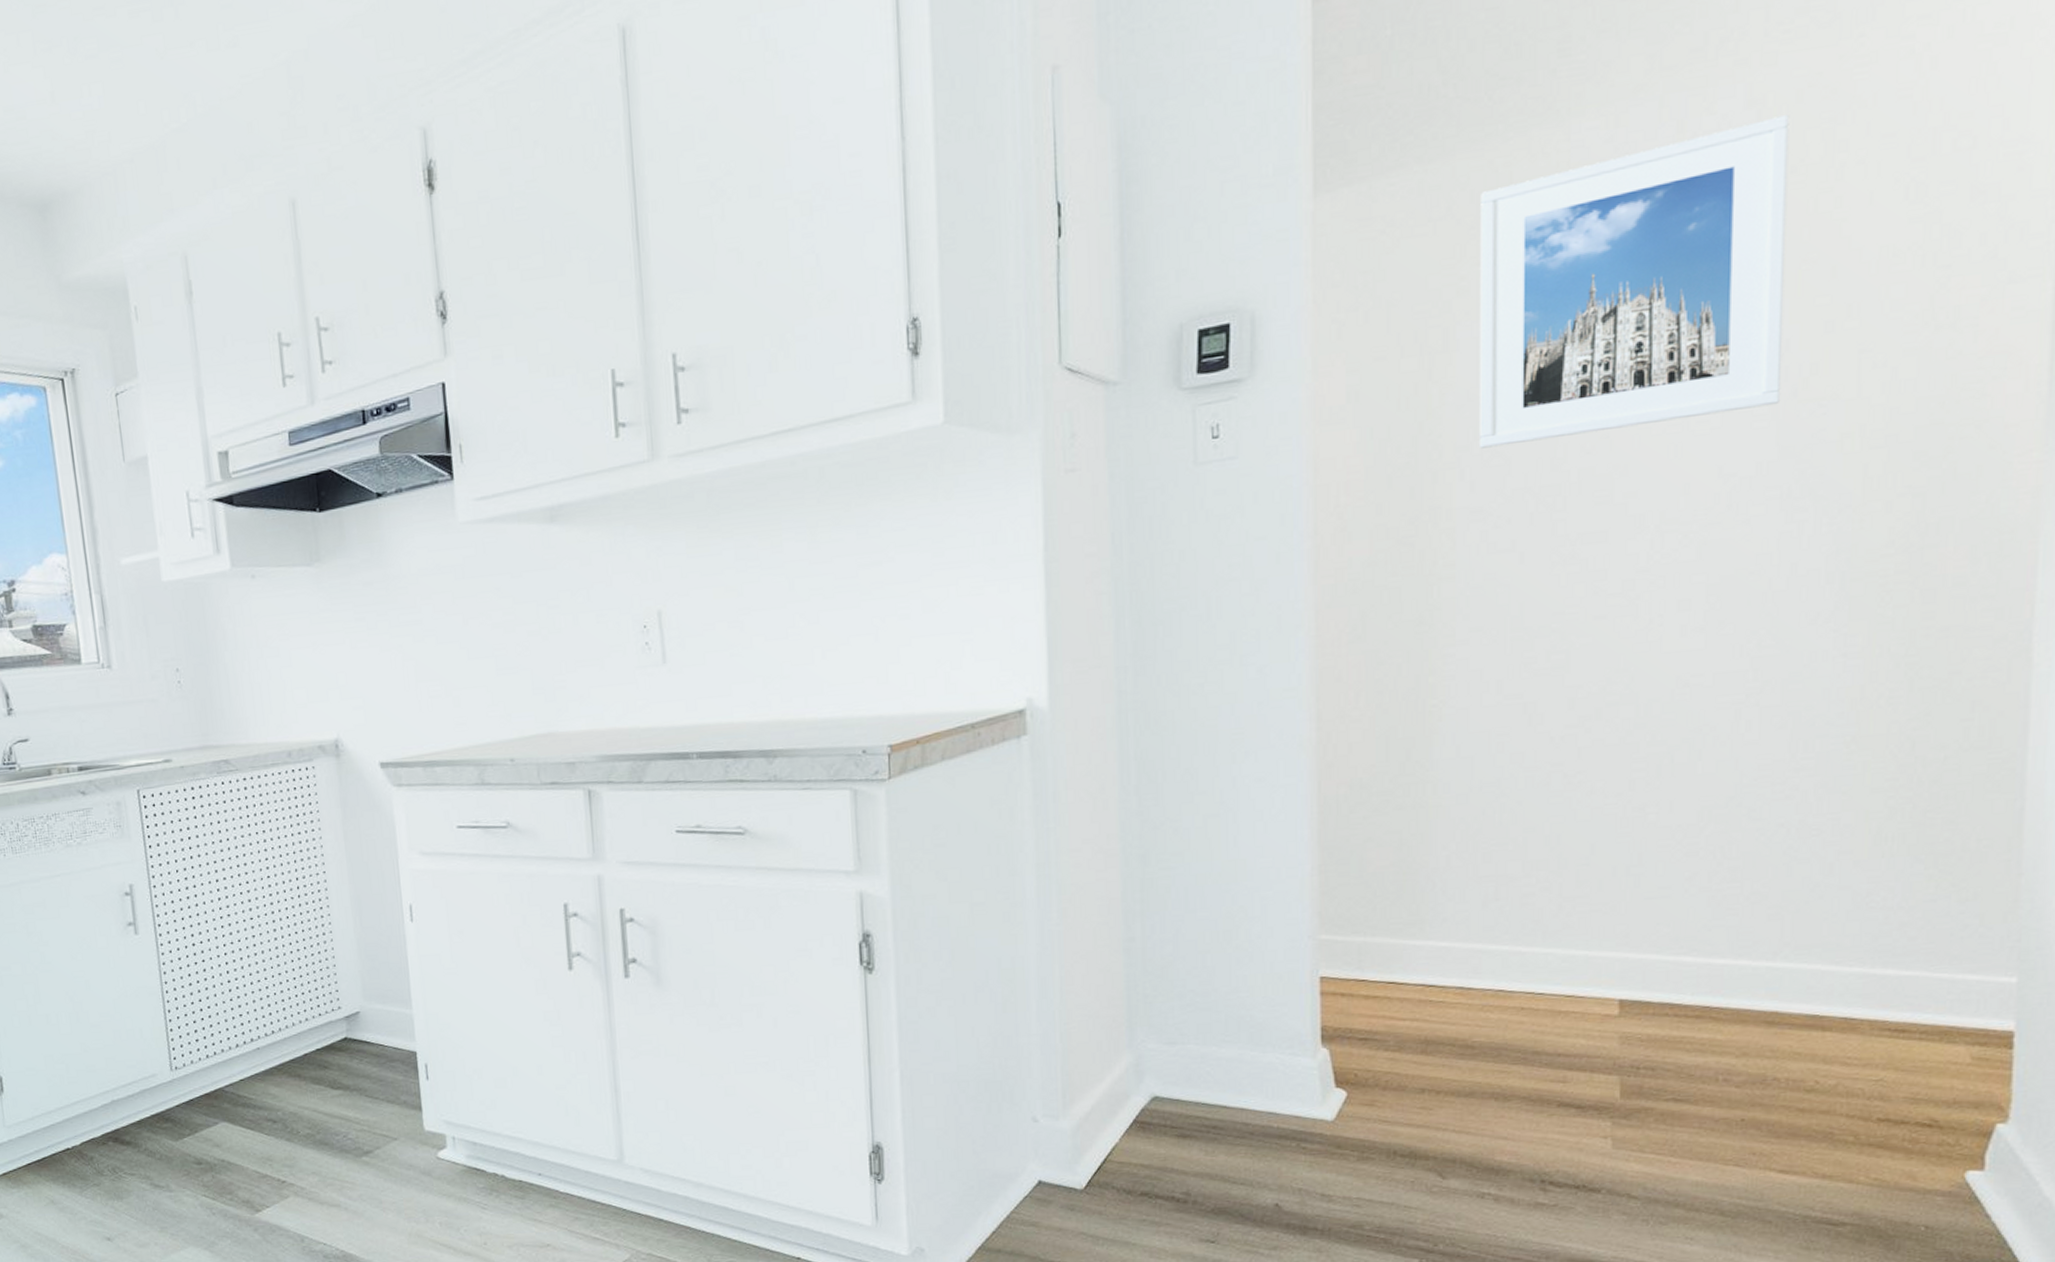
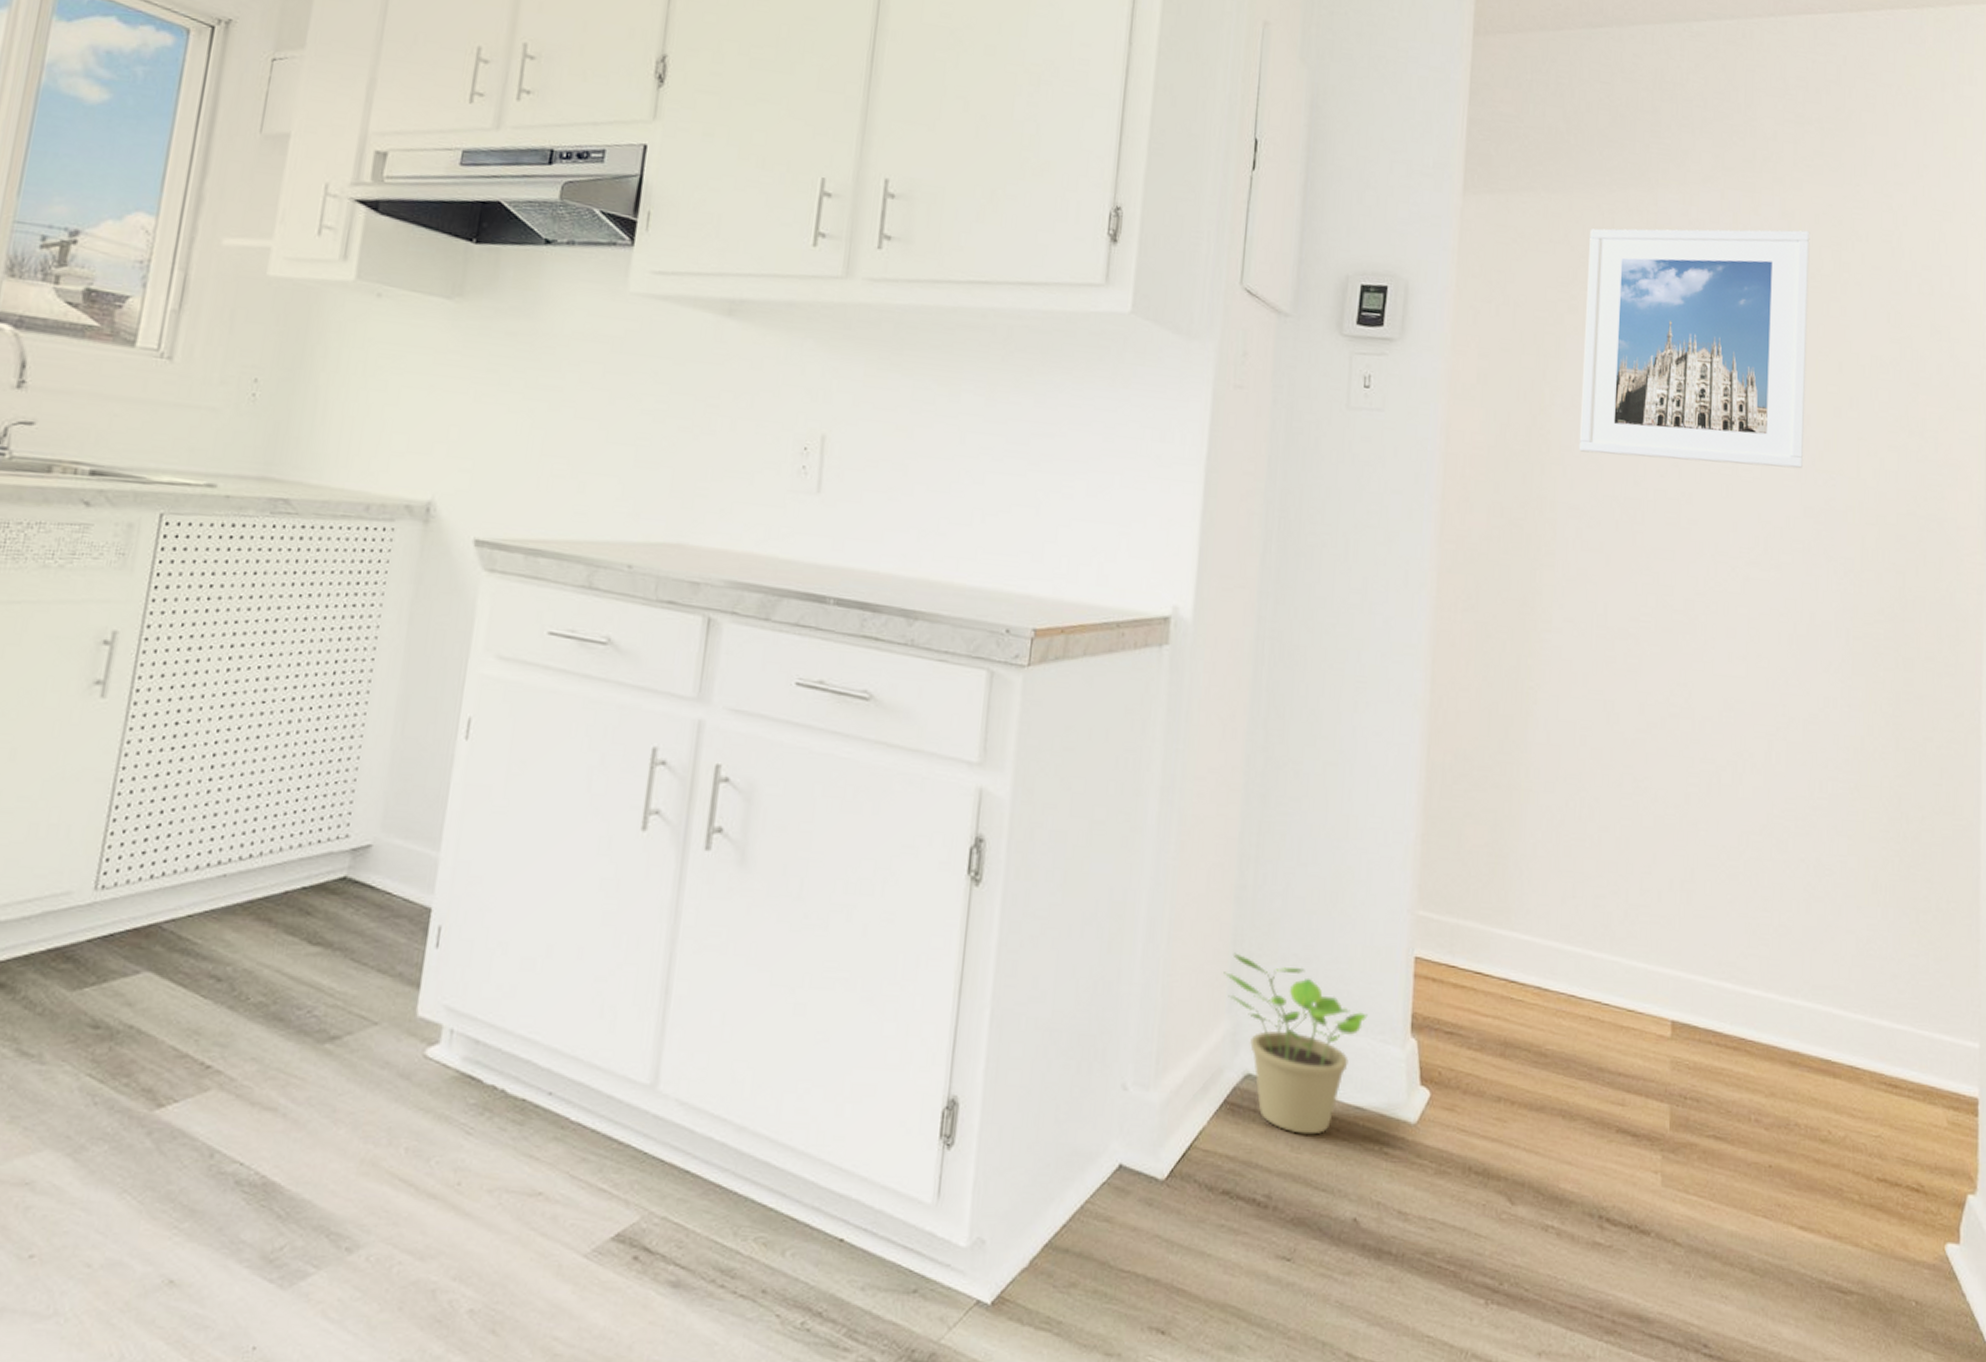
potted plant: none [1120,996,1274,1141] -> present [1223,952,1368,1135]

